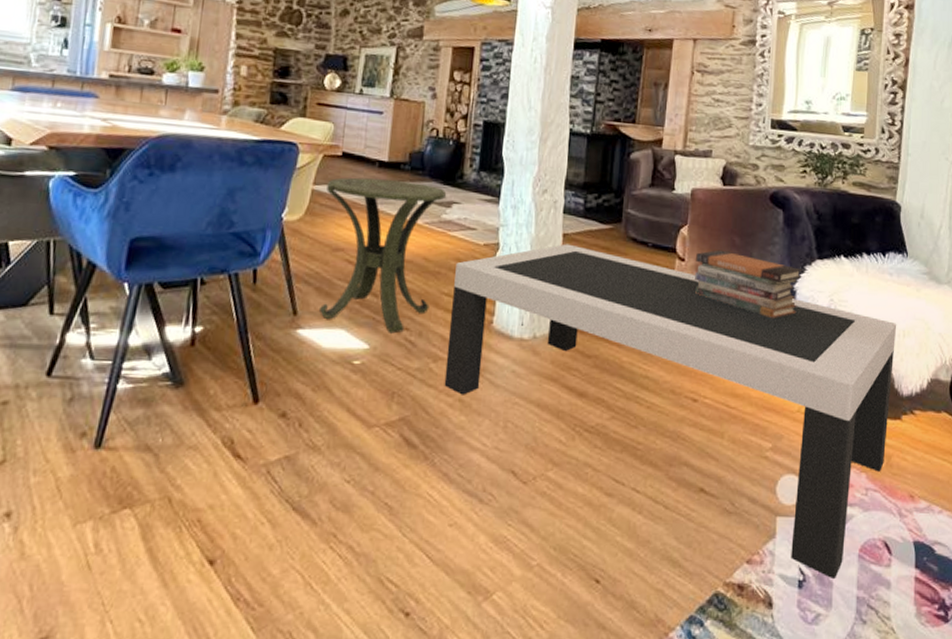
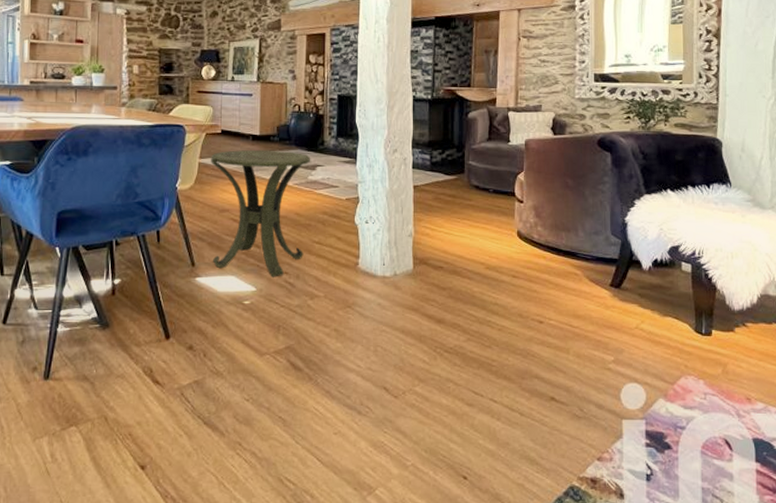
coffee table: present [444,244,897,578] -> none [321,194,725,472]
book stack: present [695,249,802,318] -> none [533,191,632,248]

